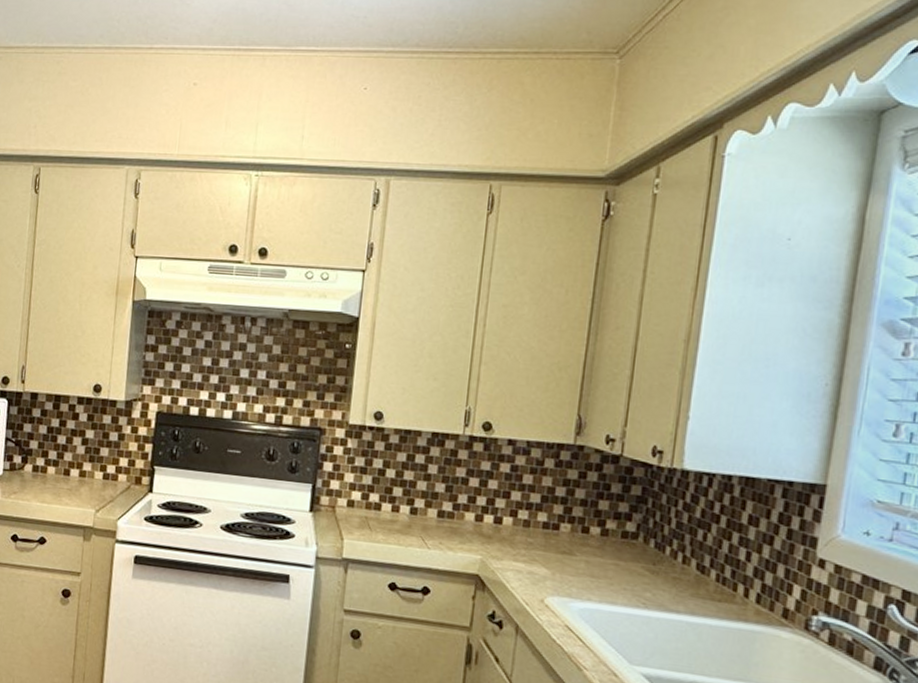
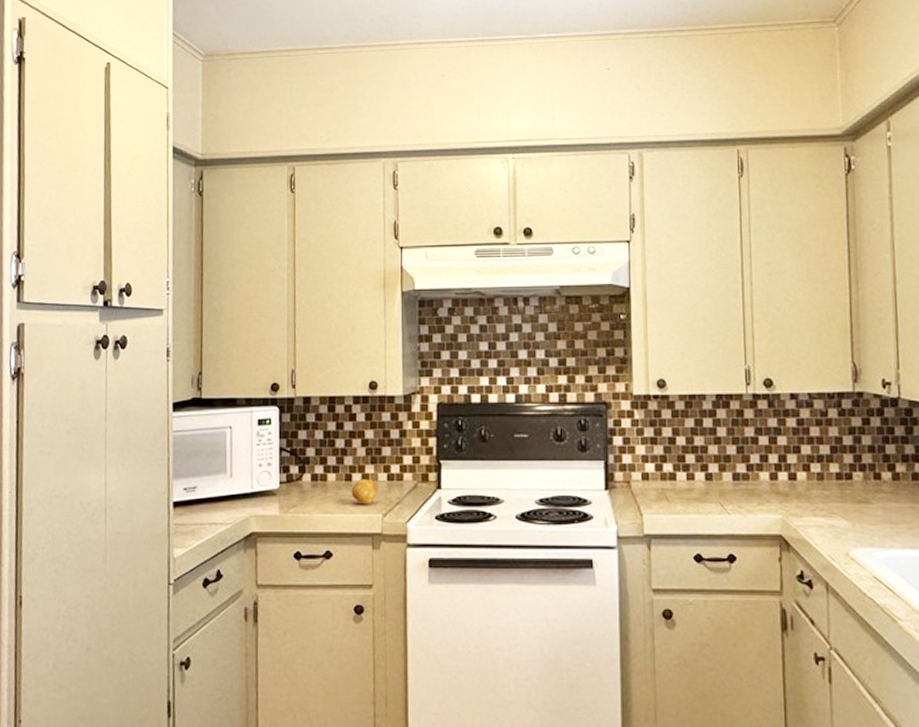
fruit: none [68,475,93,500] -> present [351,479,377,505]

